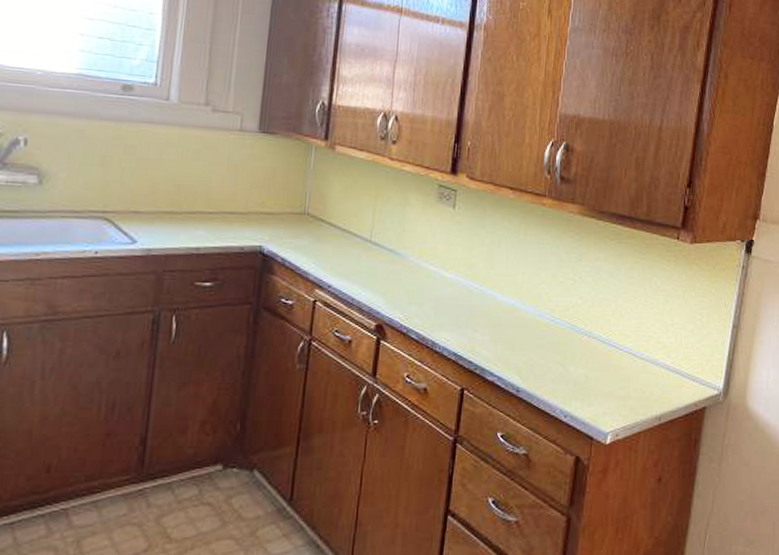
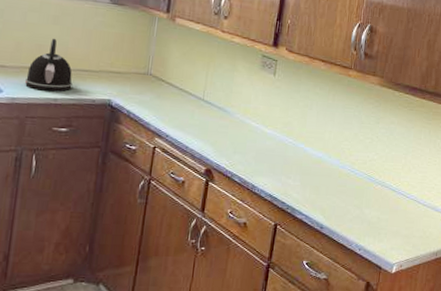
kettle: none [162,176,217,240] -> present [25,38,72,92]

